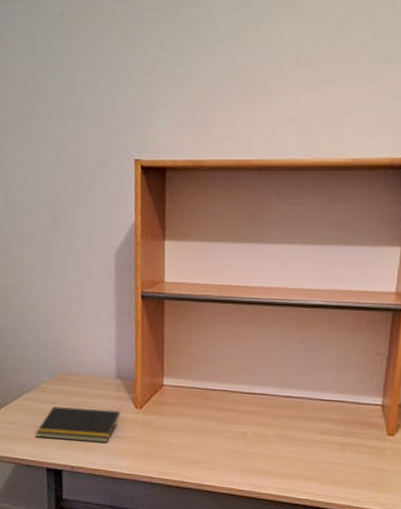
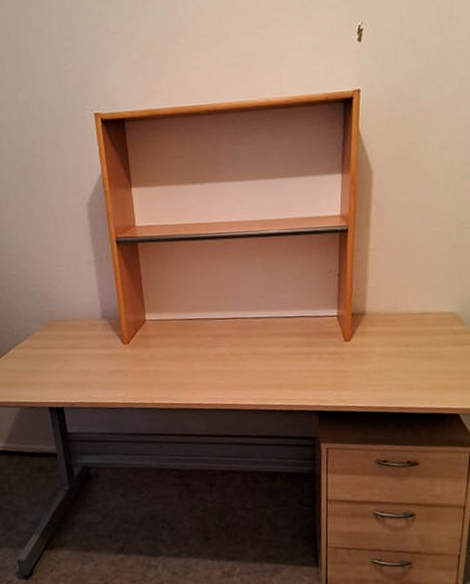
notepad: present [35,406,121,443] -> none [34,348,110,381]

